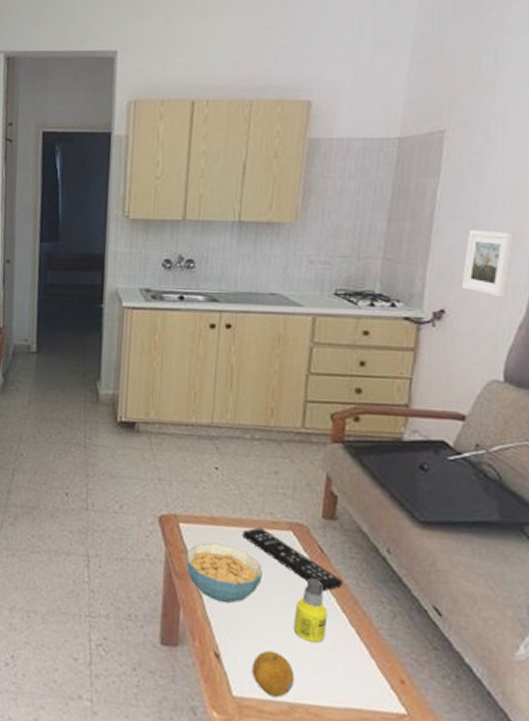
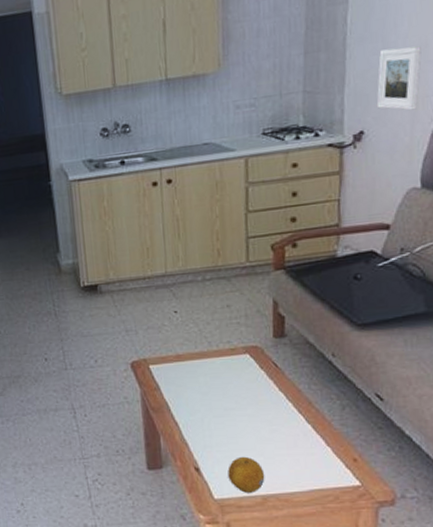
cereal bowl: present [186,542,262,603] -> none [159,376,228,425]
remote control: present [242,527,343,592] -> none [205,356,297,400]
bottle: present [294,578,328,643] -> none [258,390,287,443]

